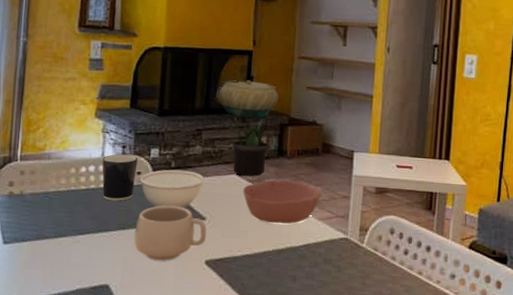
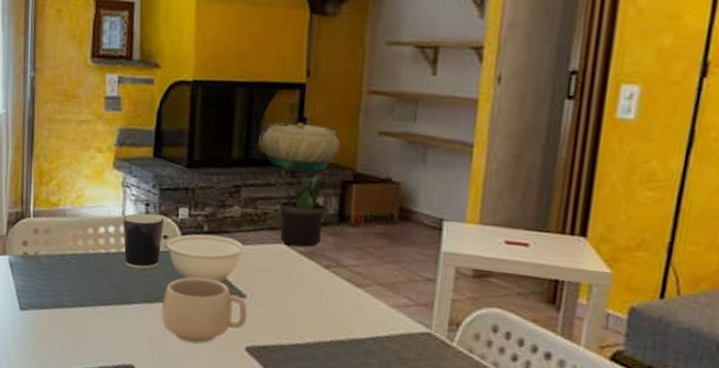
bowl: present [243,179,322,224] -> none [292,252,398,310]

